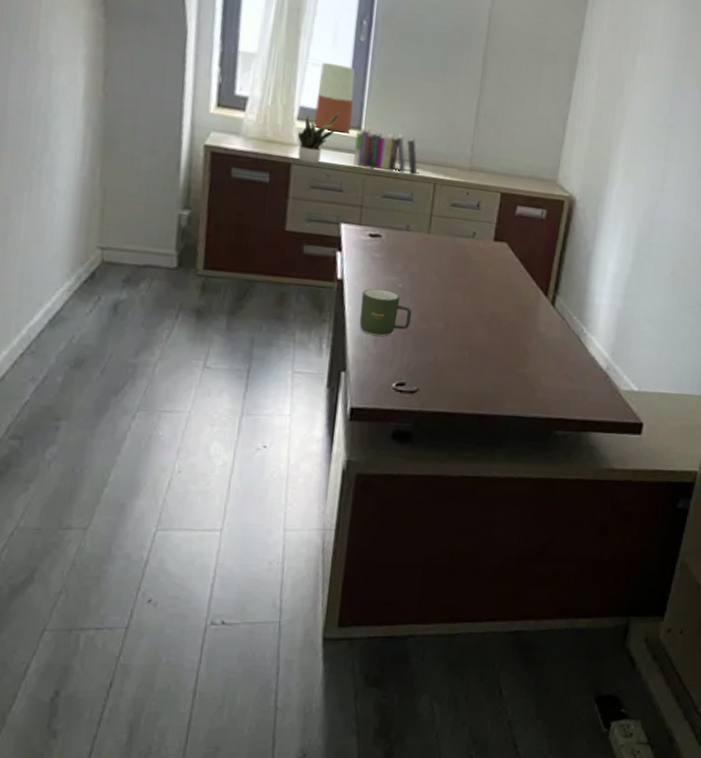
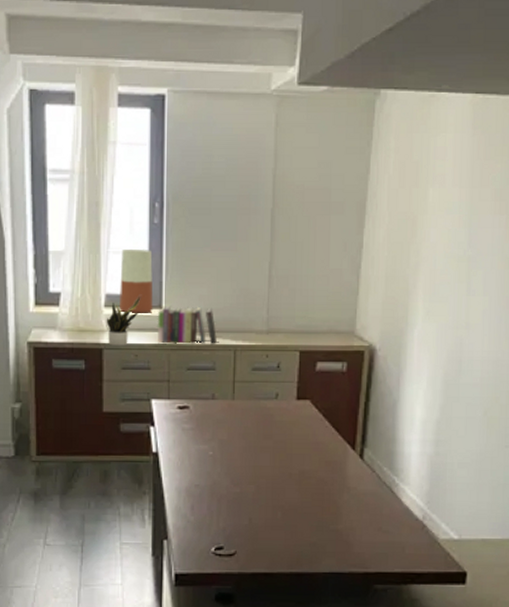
mug: present [359,288,412,336] -> none [176,458,223,503]

